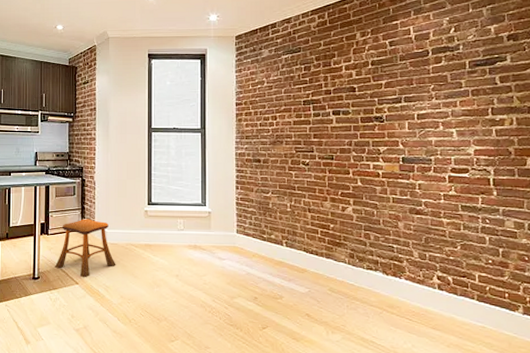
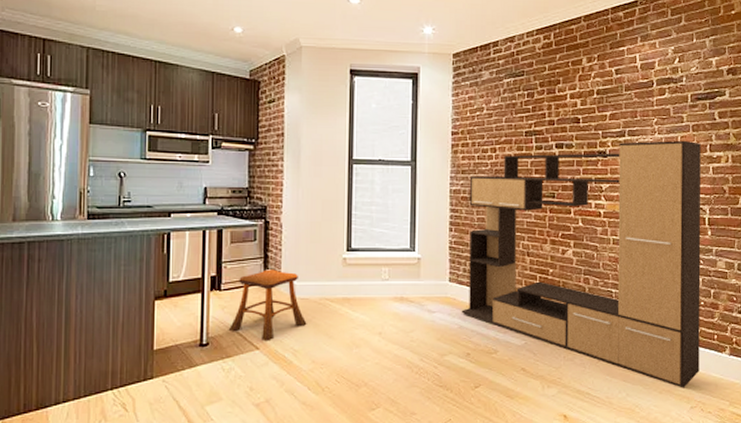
media console: none [248,104,490,344] -> present [461,140,701,388]

